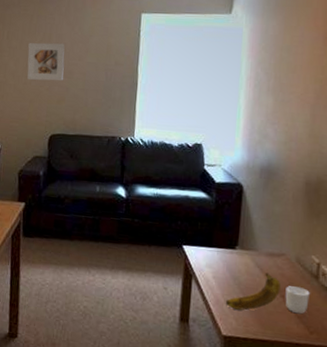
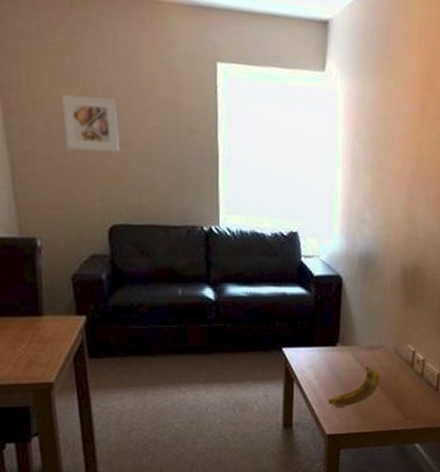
mug: present [285,286,310,314] -> none [384,377,406,403]

